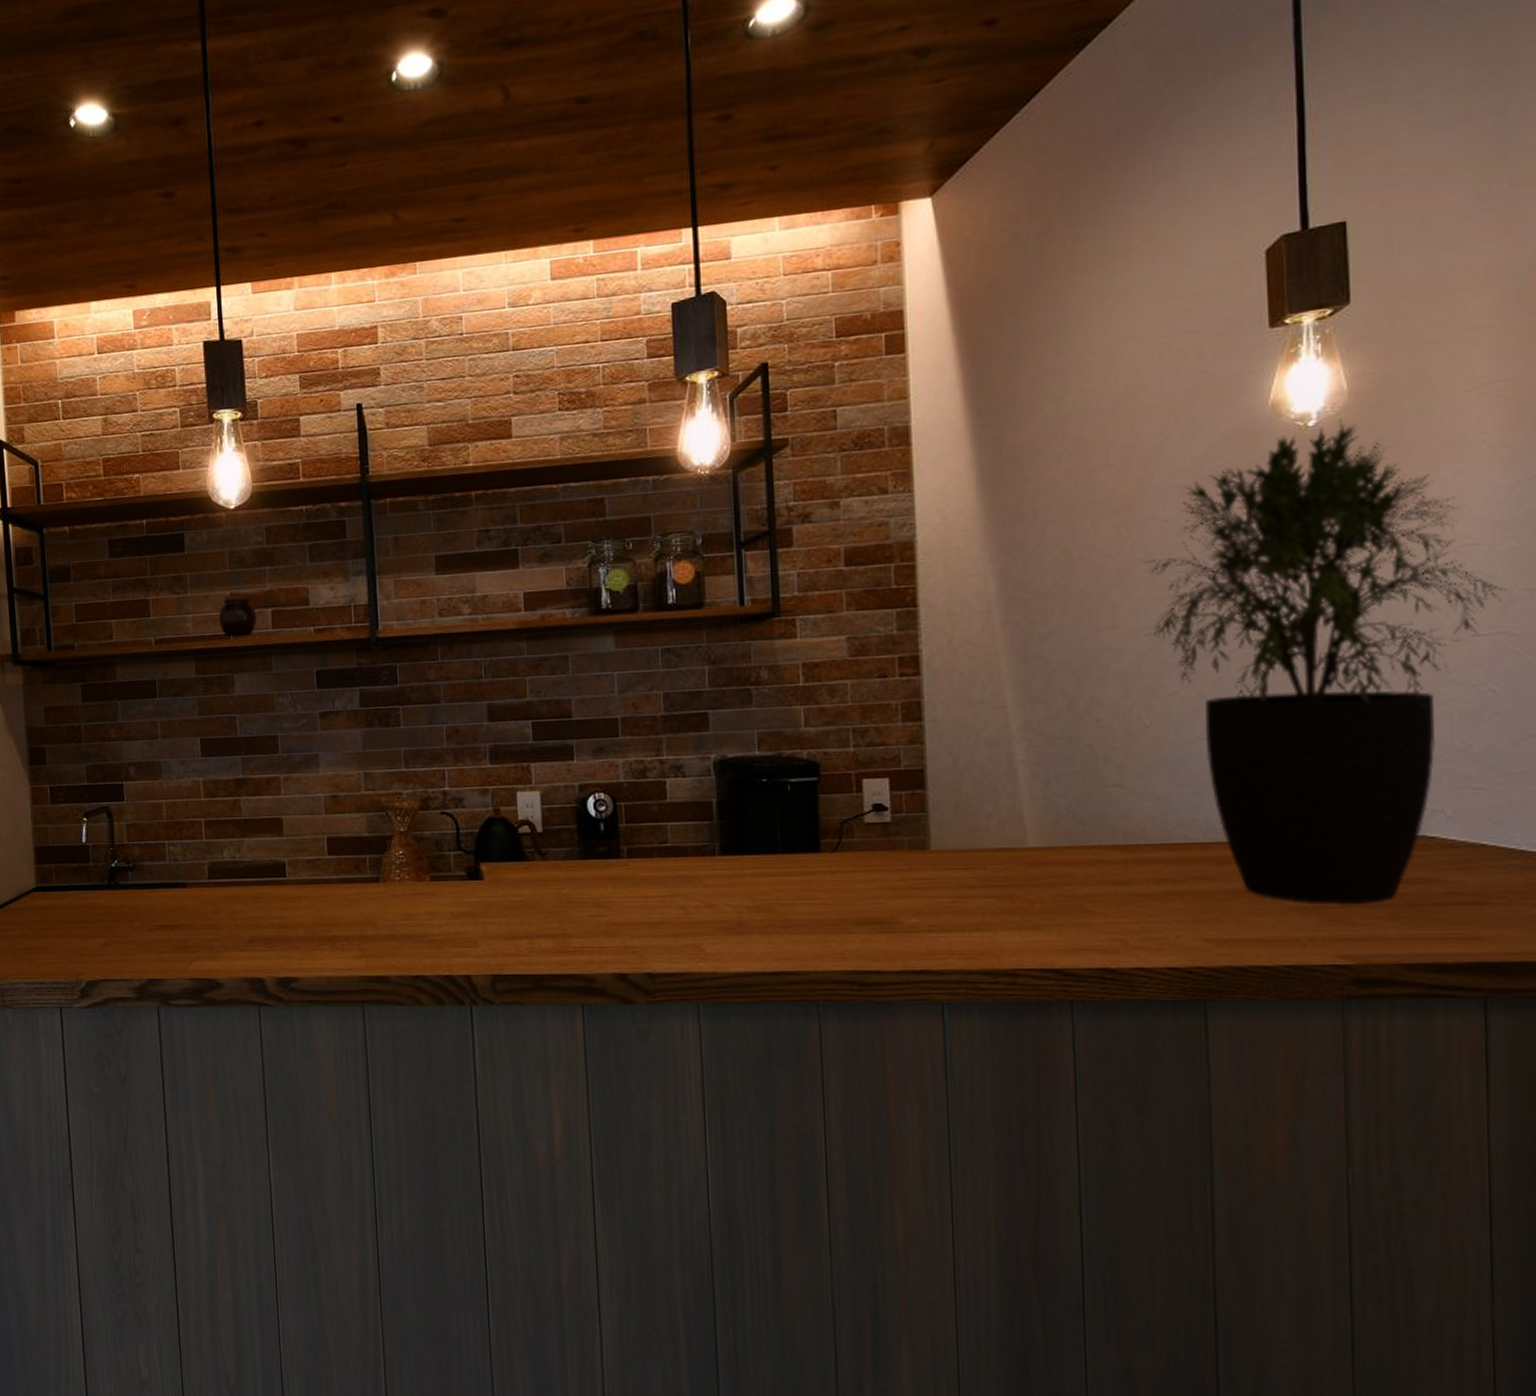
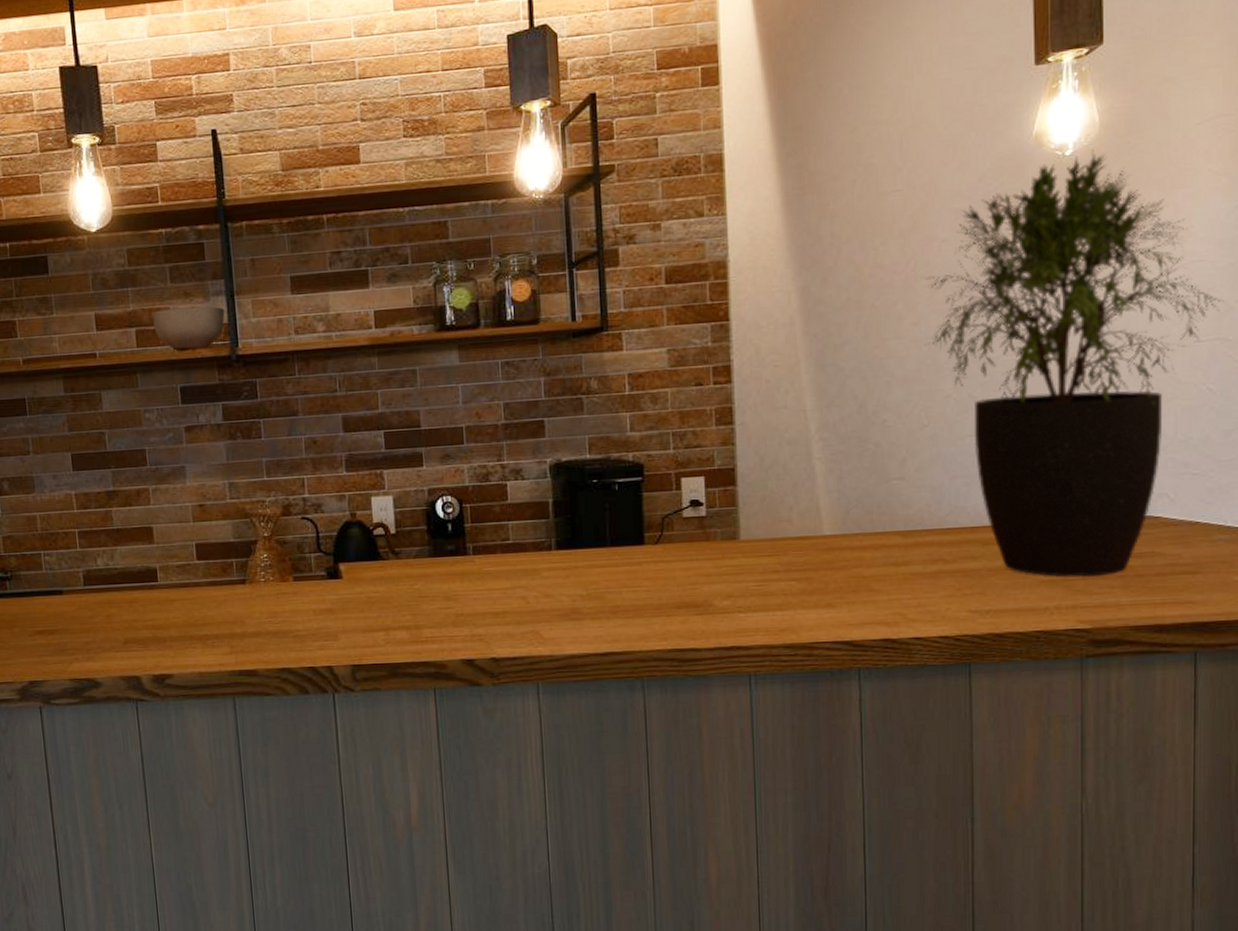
jar: present [219,594,258,638] -> none [84,314,122,357]
bowl: none [288,586,365,633] -> present [151,306,225,351]

